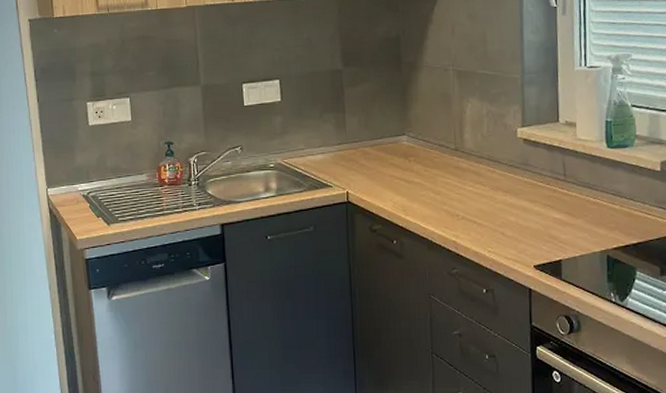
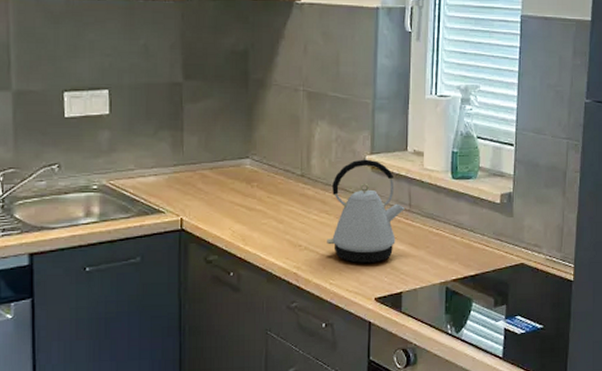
kettle: none [483,132,559,232] -> present [327,159,405,263]

